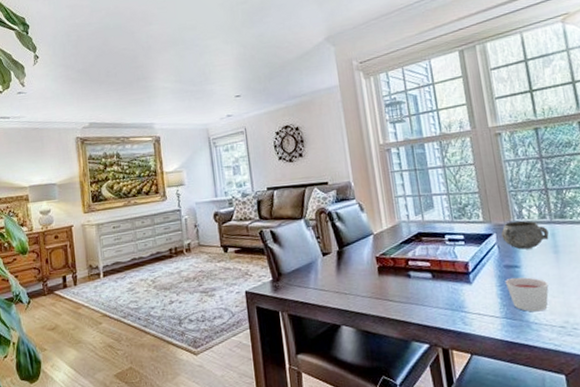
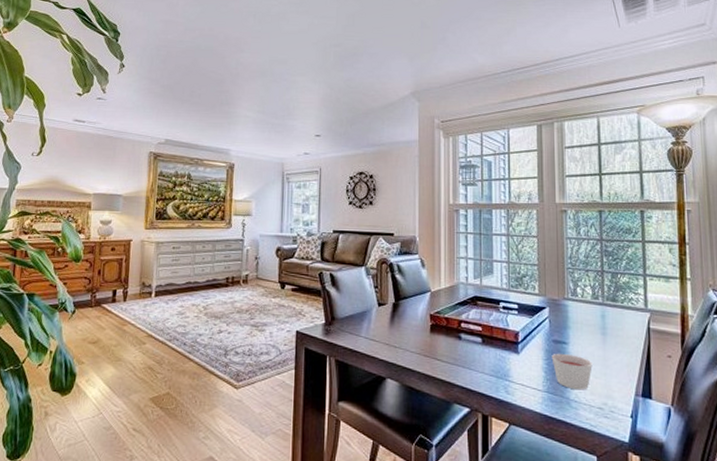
decorative bowl: present [501,221,549,250] -> none [554,299,599,327]

